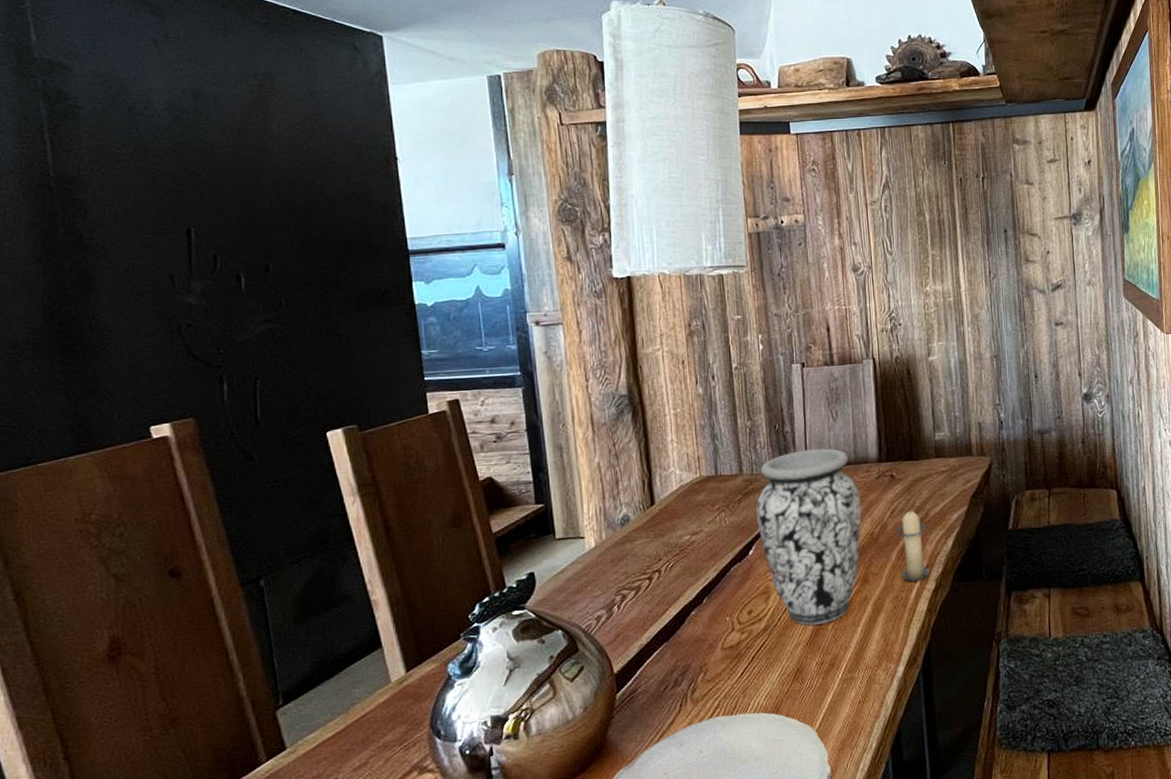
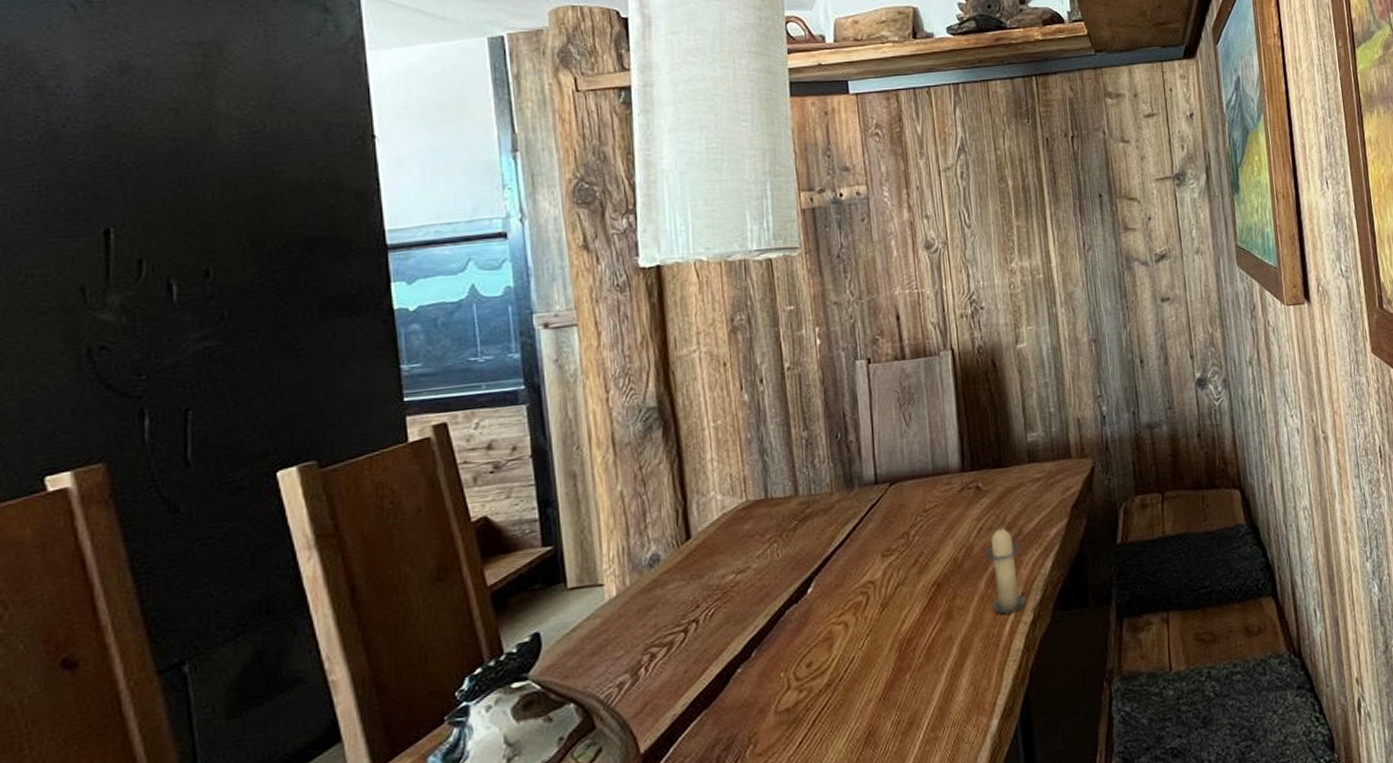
vase: present [755,448,862,626] -> none [814,458,943,677]

